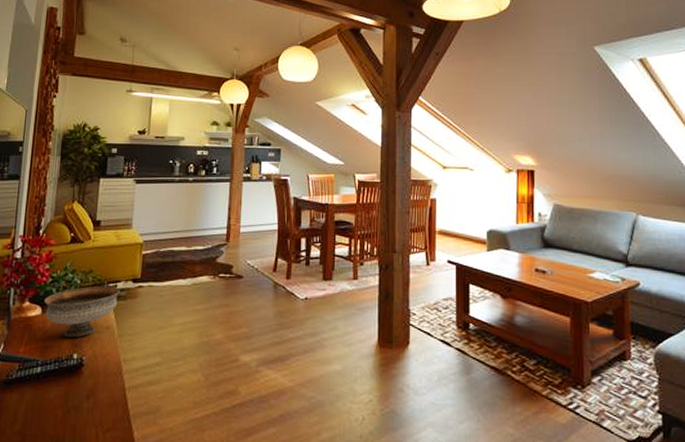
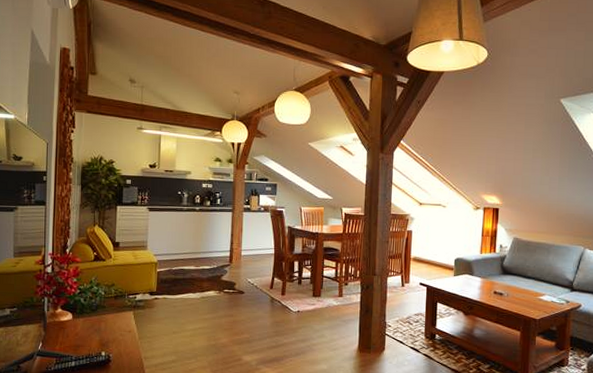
bowl: present [44,285,121,337] -> none [74,297,140,339]

